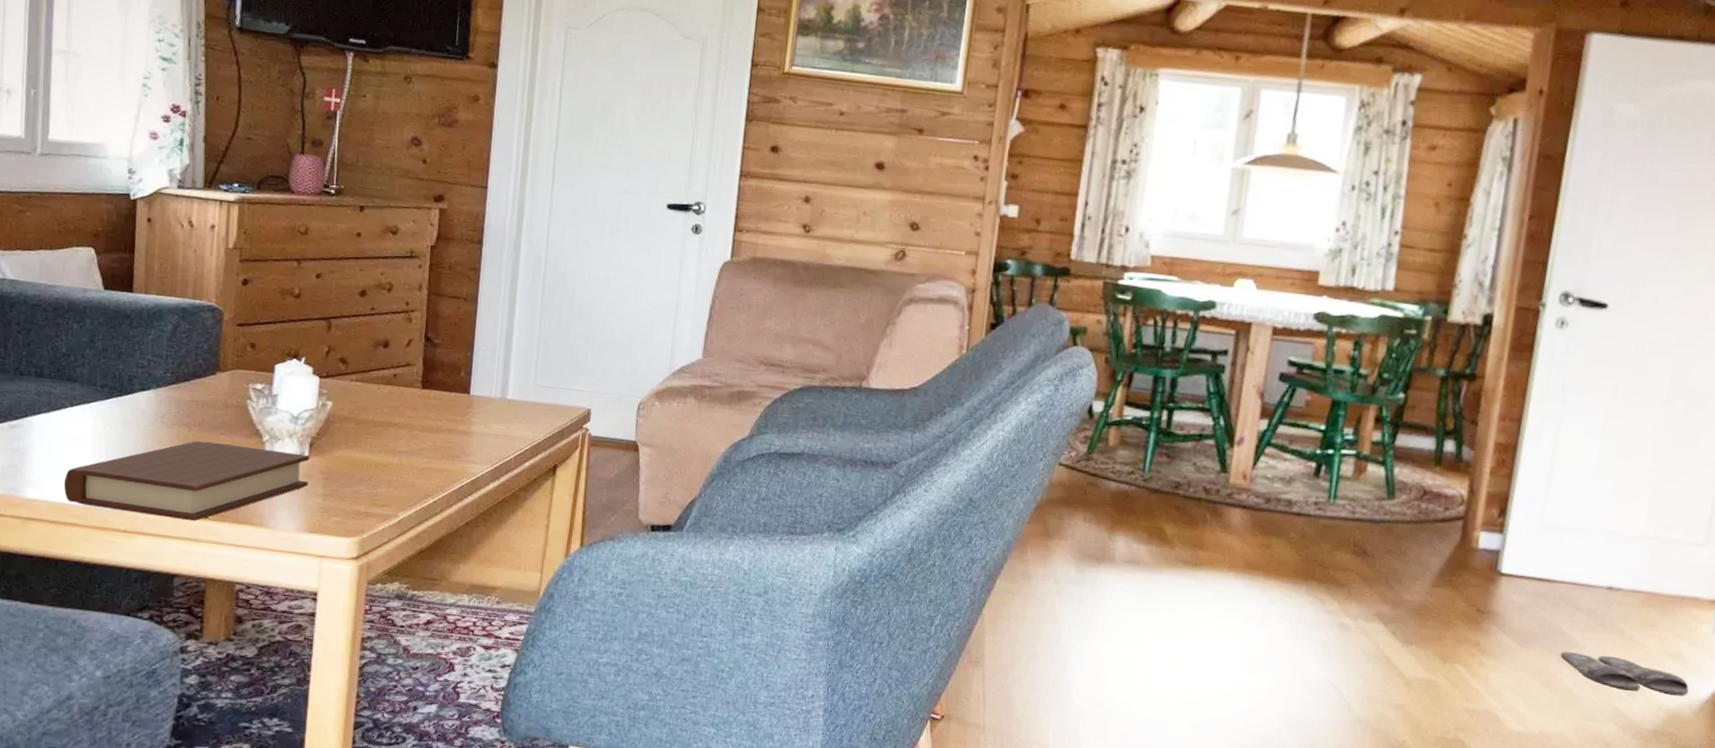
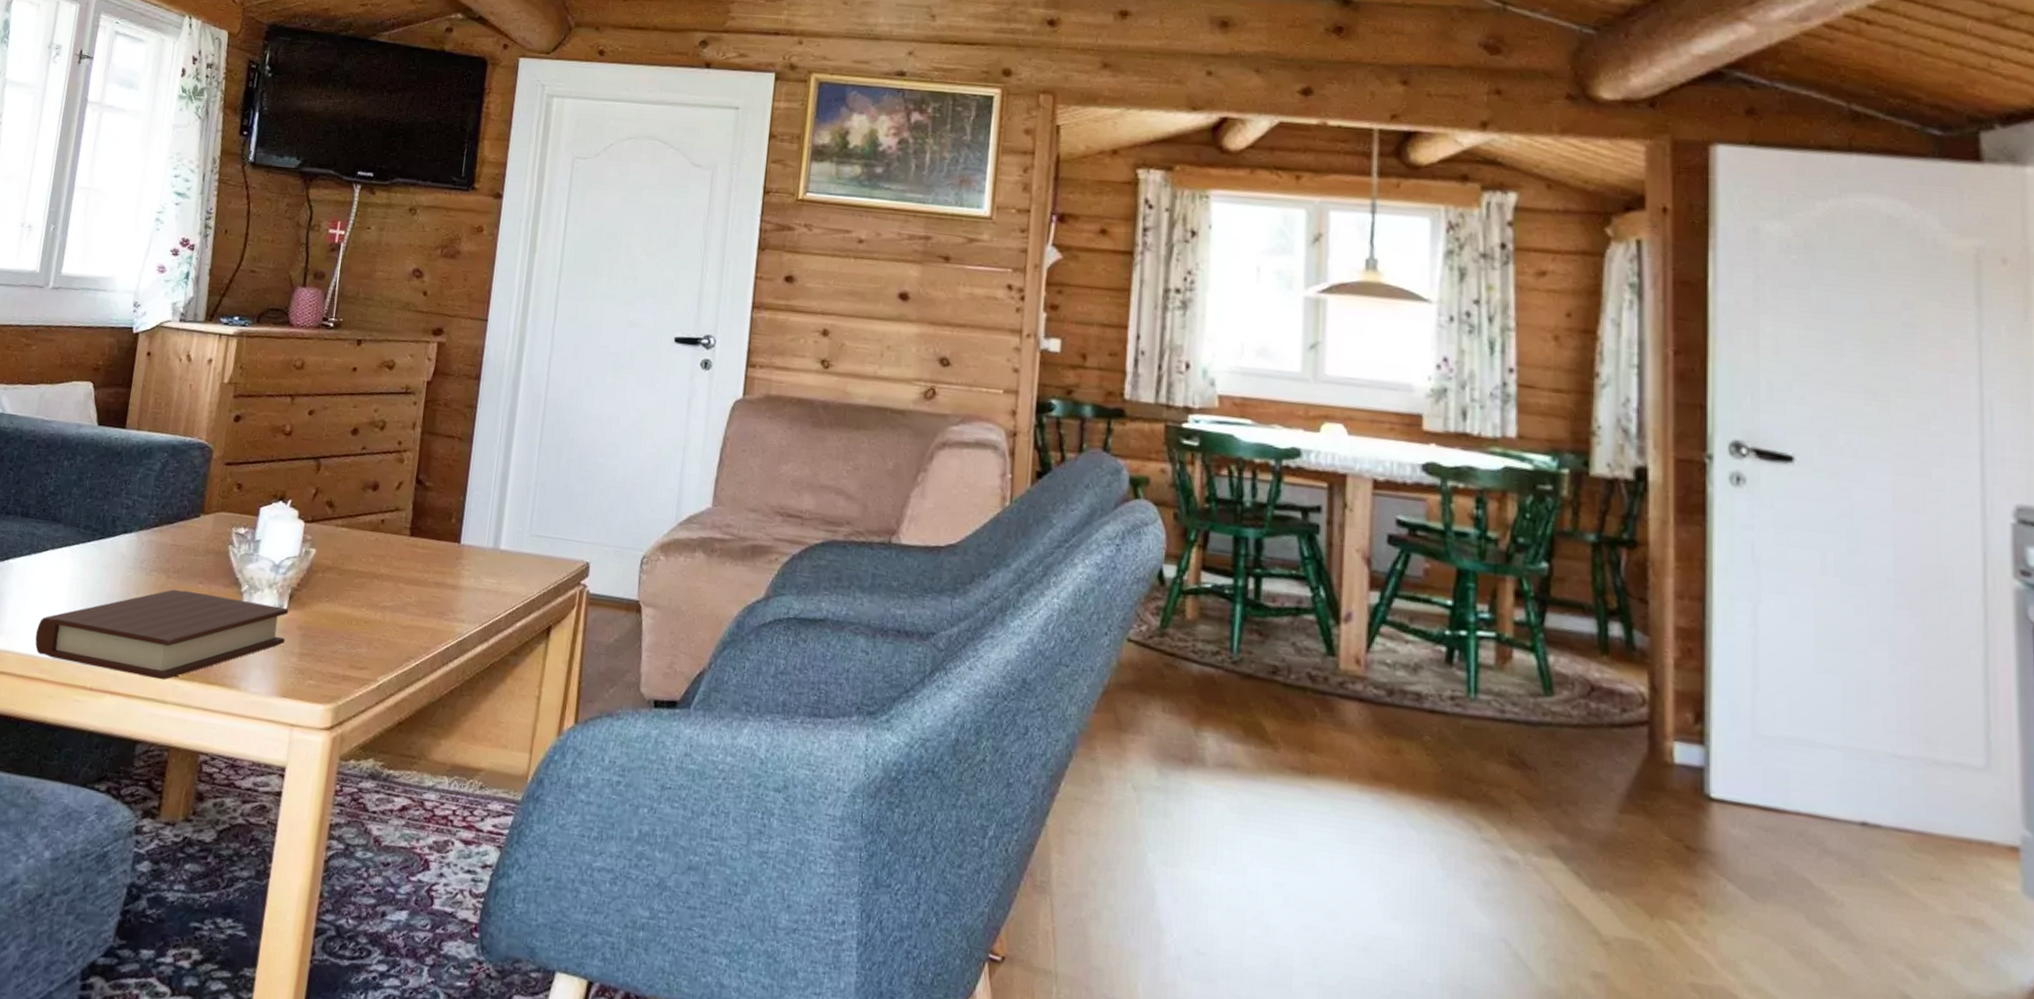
slippers: present [1560,651,1689,696] -> none [1811,909,2004,982]

